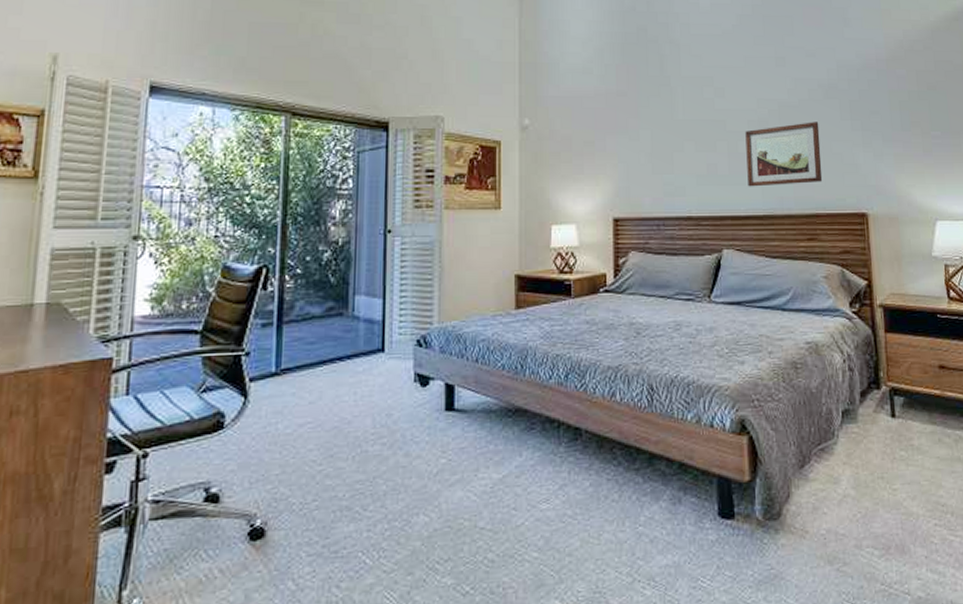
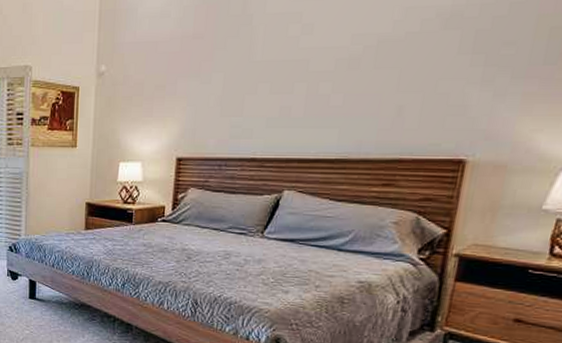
wall art: present [745,122,823,187] -> none [323,58,427,130]

